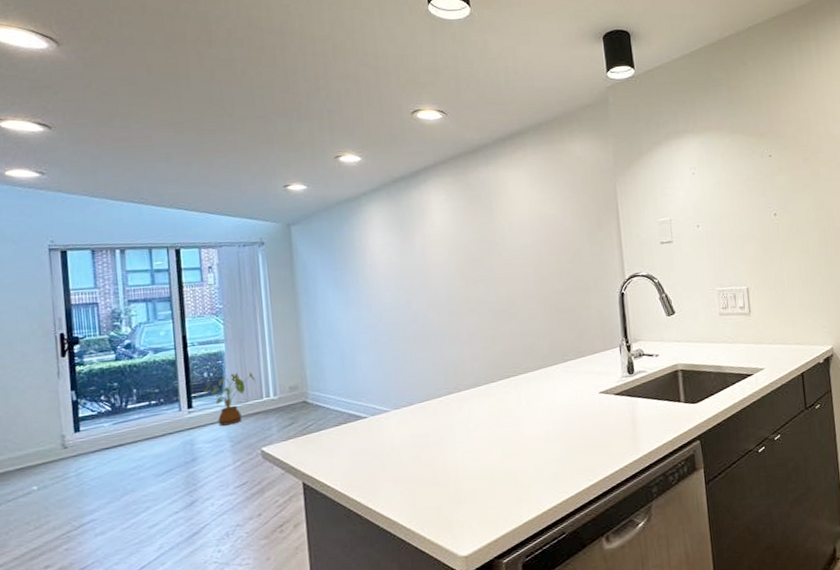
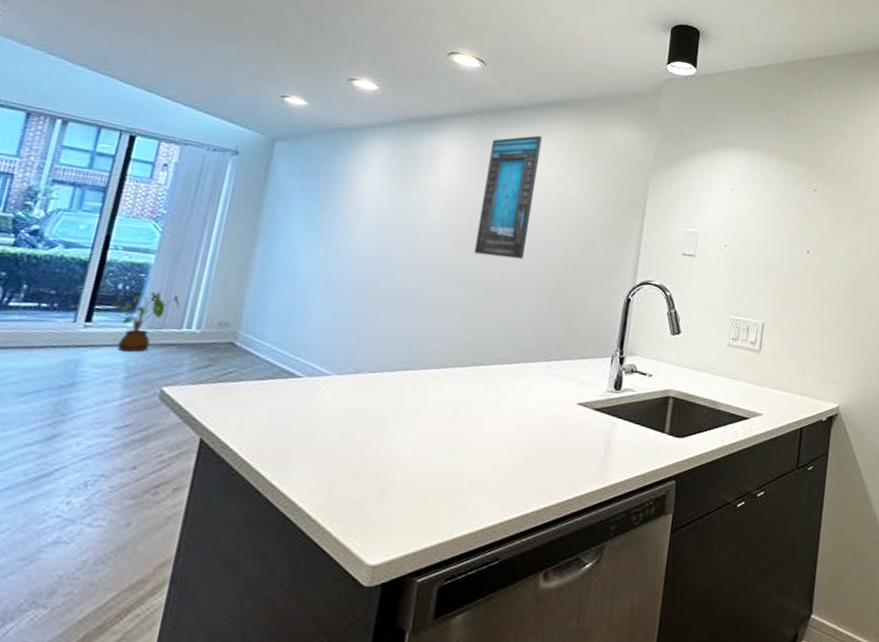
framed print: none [470,166,523,284] -> present [473,135,543,260]

